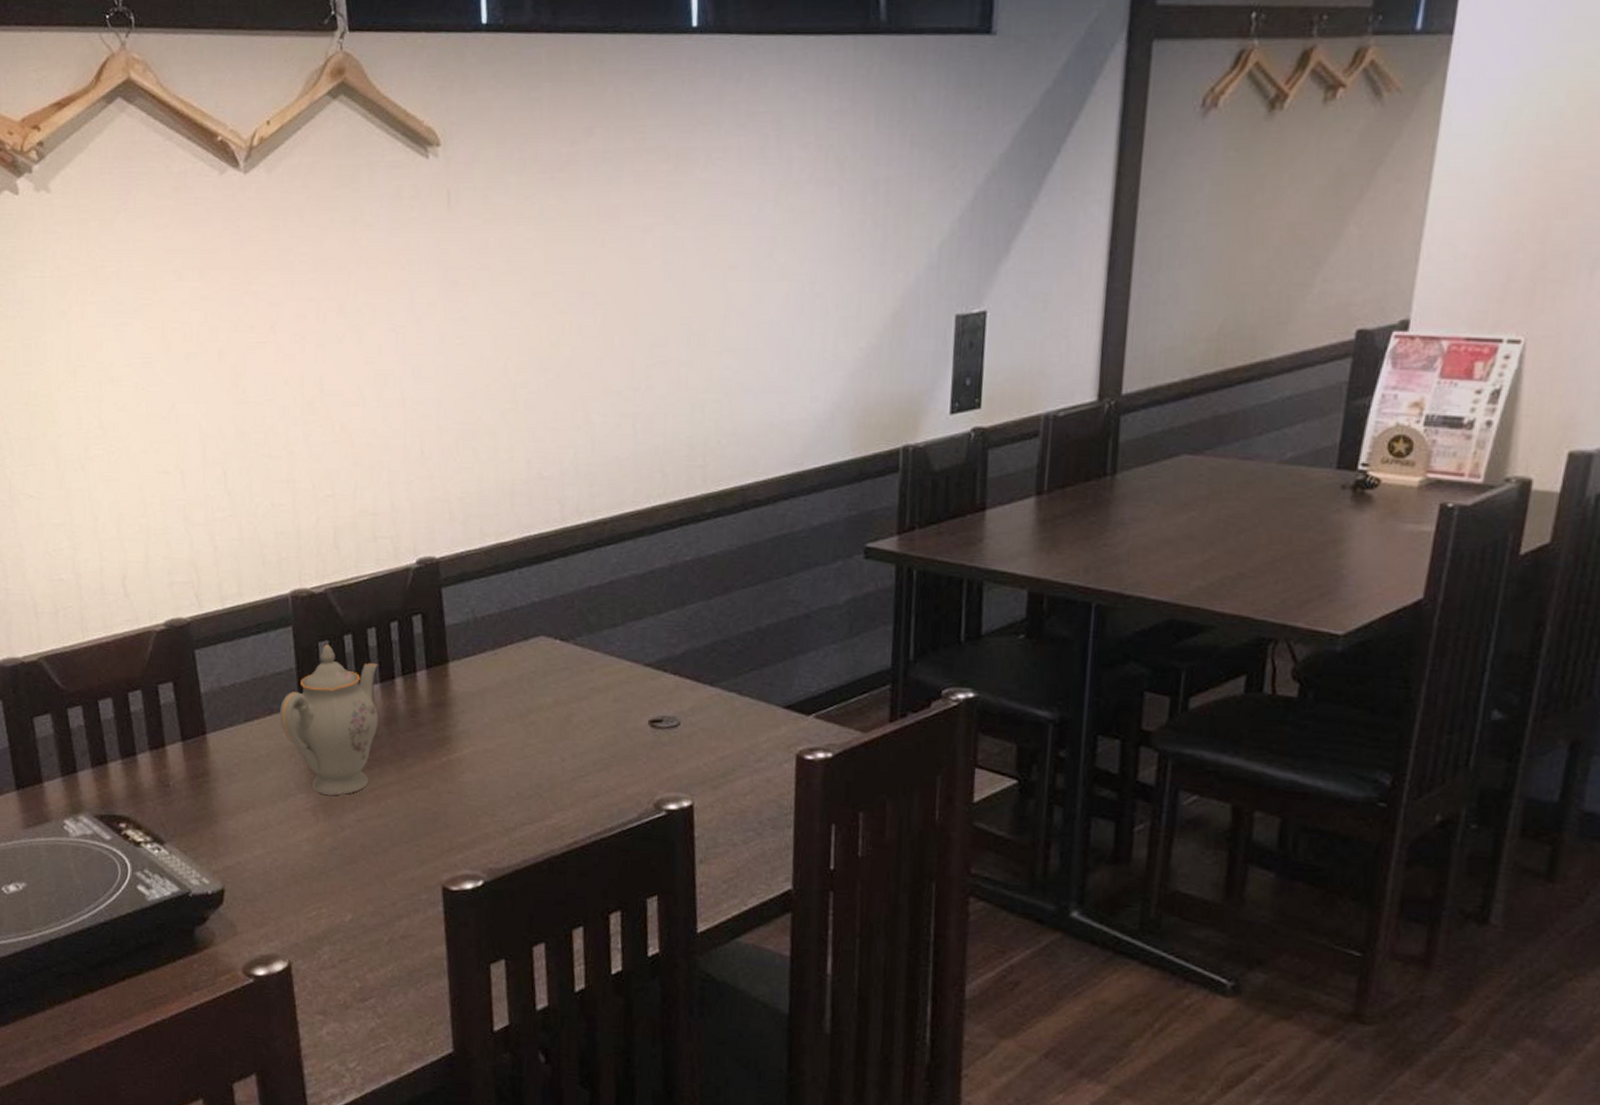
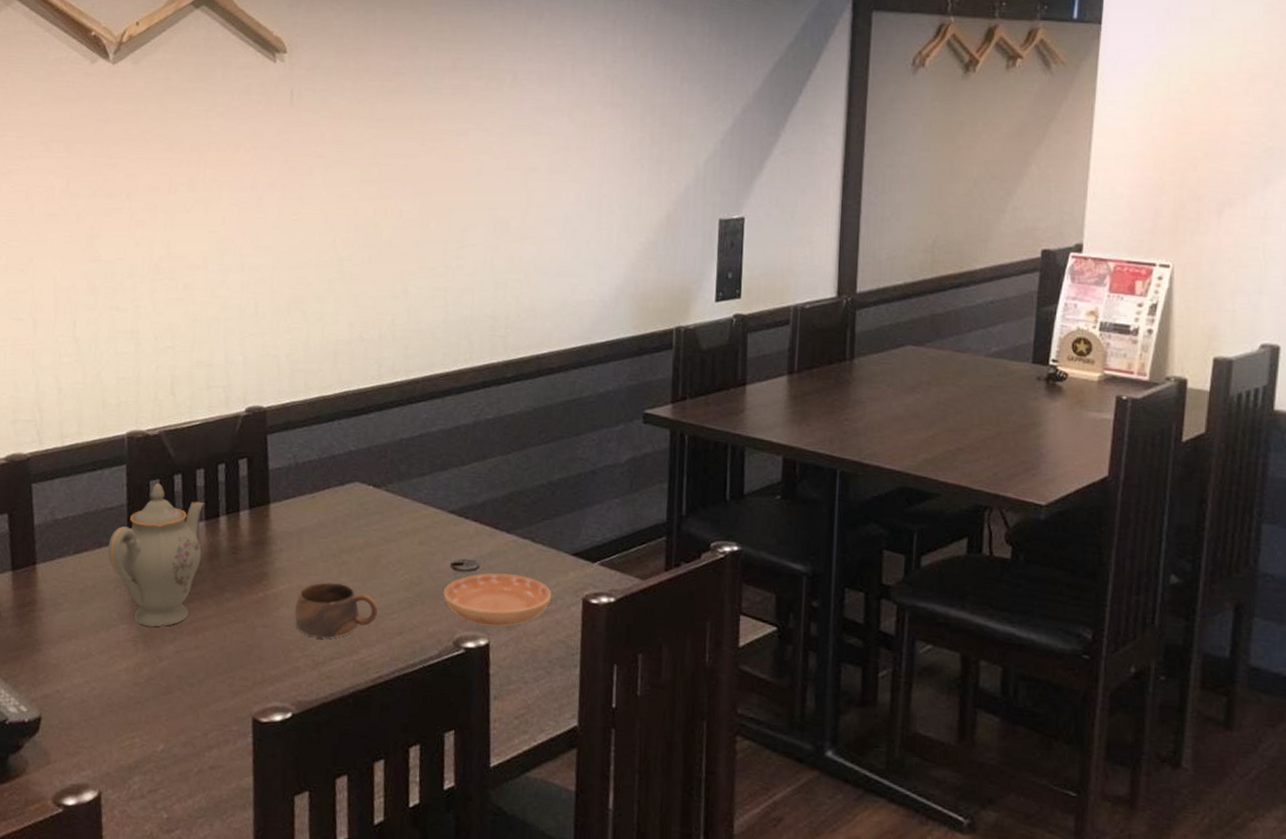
cup: none [481,744,572,804] -> present [294,582,379,638]
saucer: none [641,729,762,787] -> present [443,573,552,626]

